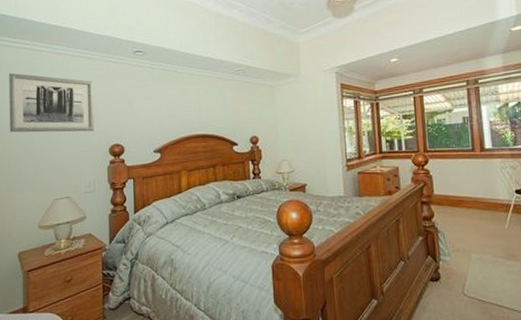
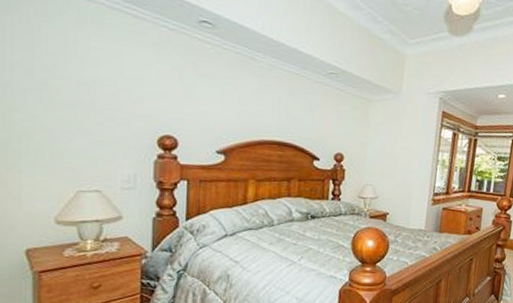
wall art: present [9,72,95,133] -> none [10,10,140,115]

